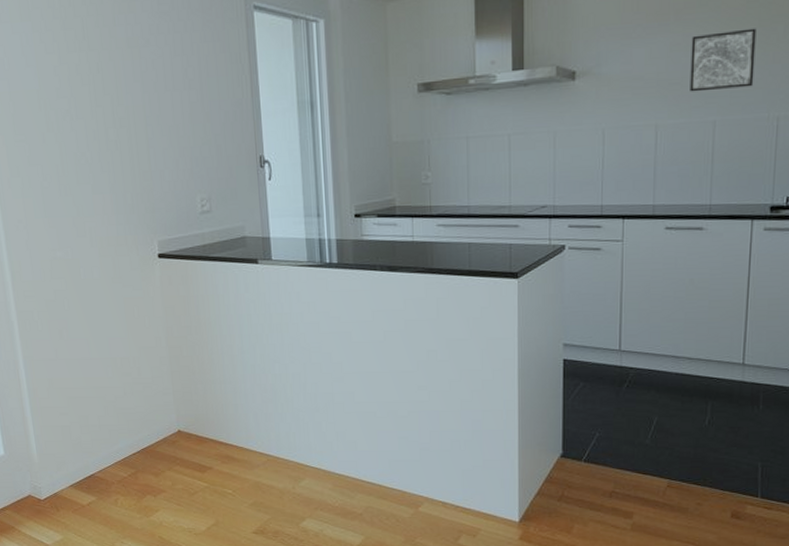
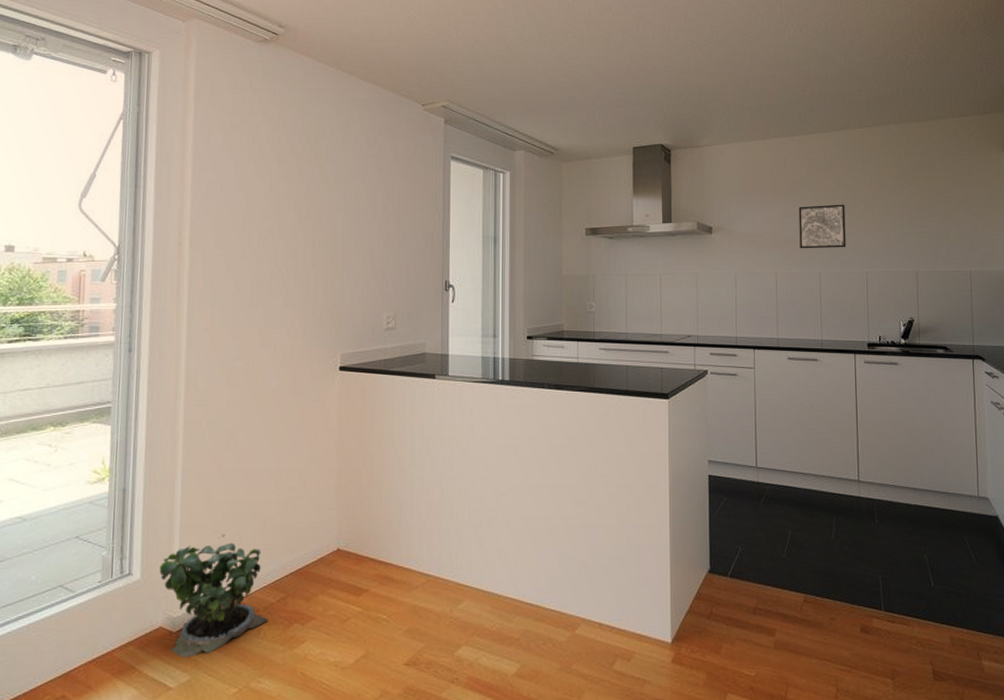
potted plant: none [19,416,124,521] -> present [159,533,269,658]

